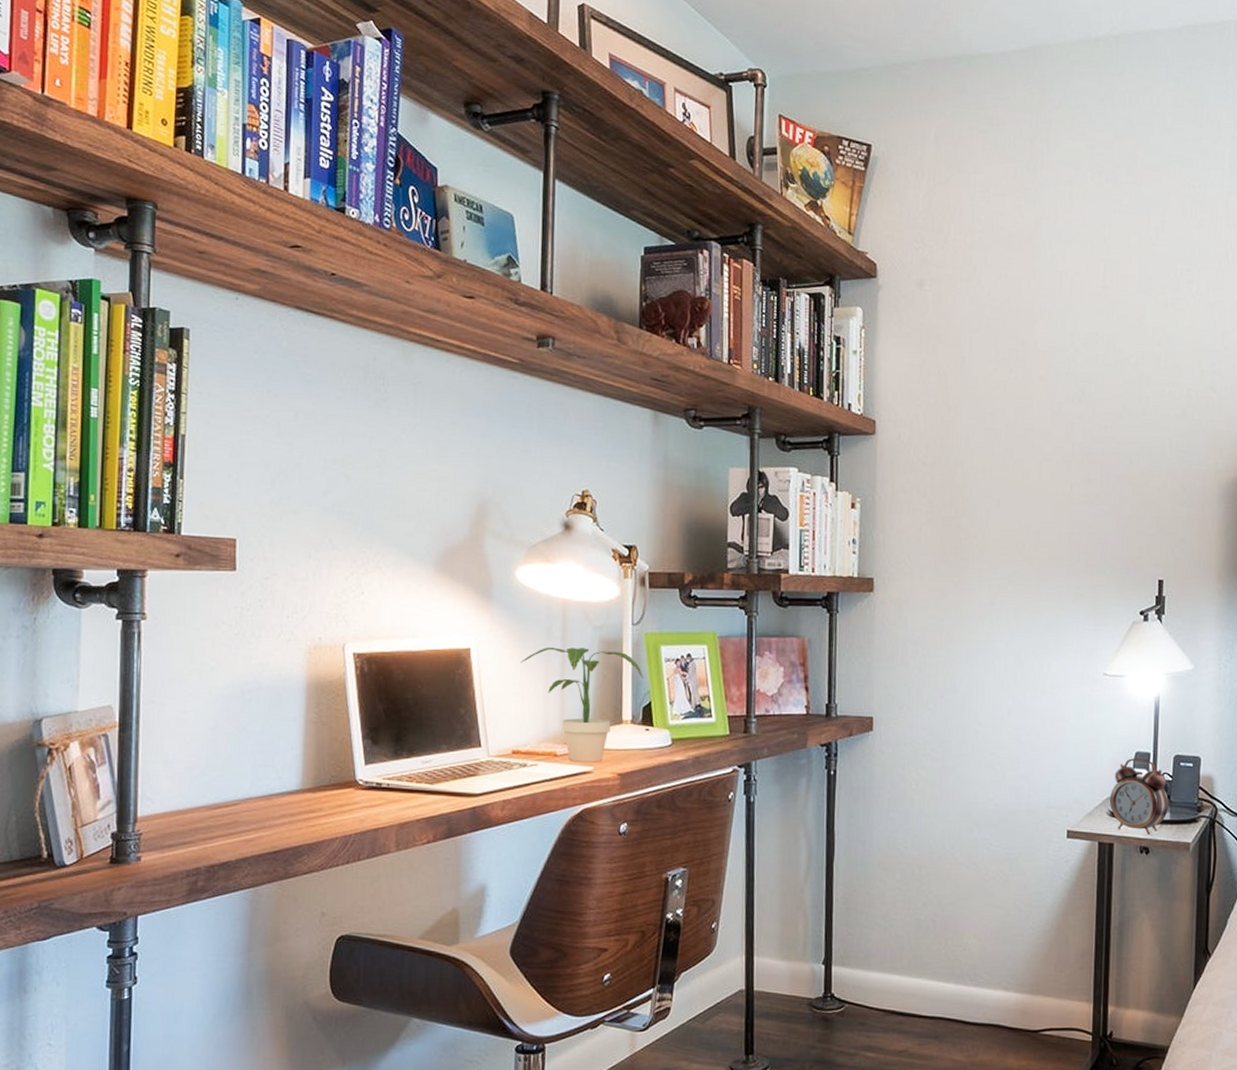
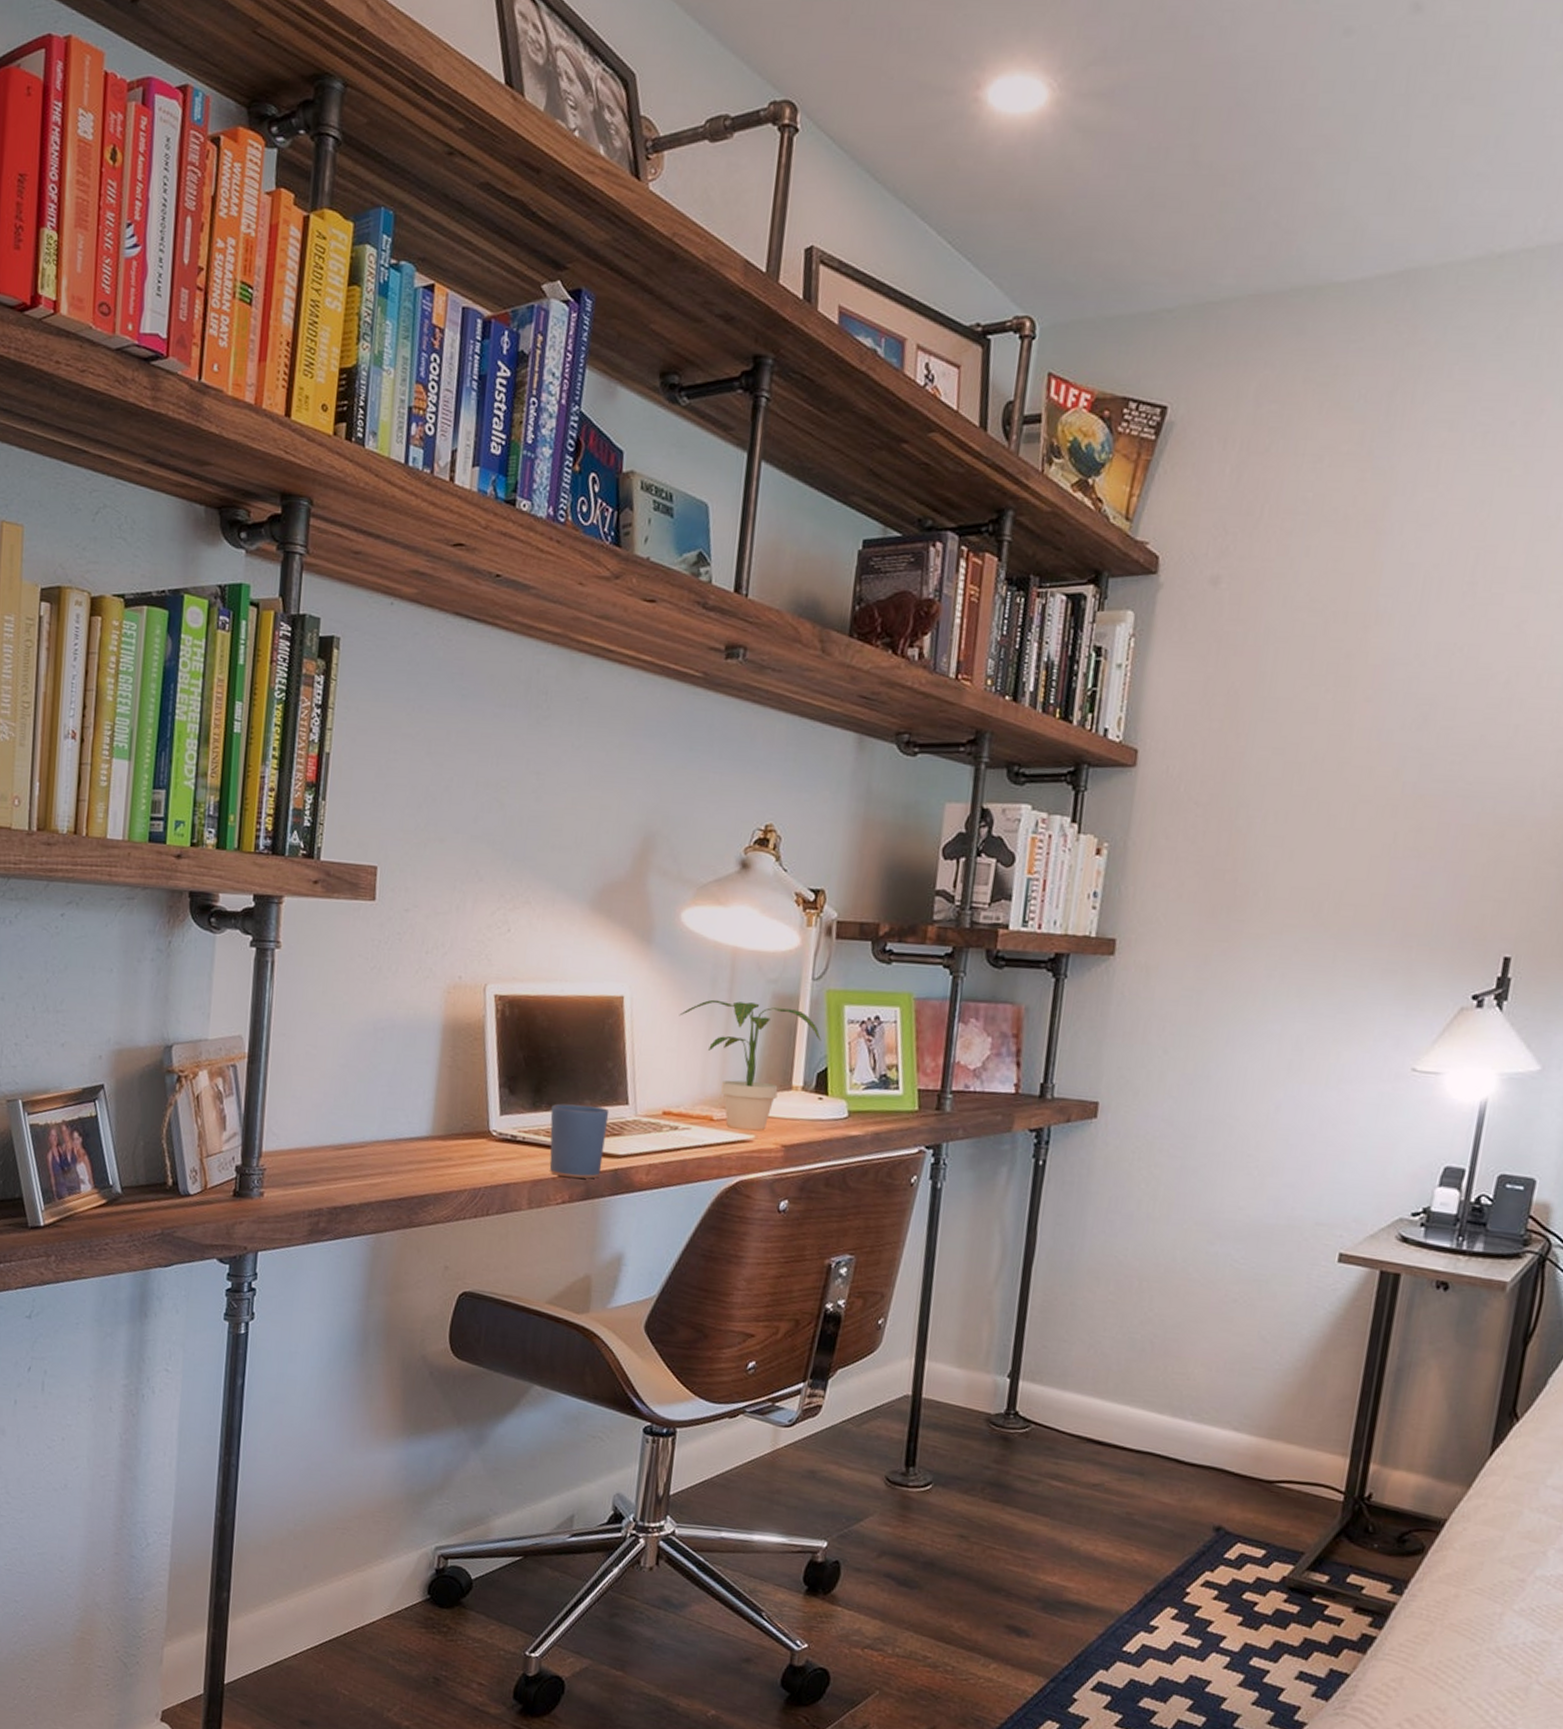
mug: none [411,749,465,819] -> present [549,1103,610,1179]
alarm clock: present [1109,758,1169,835] -> none [1401,1174,1485,1268]

